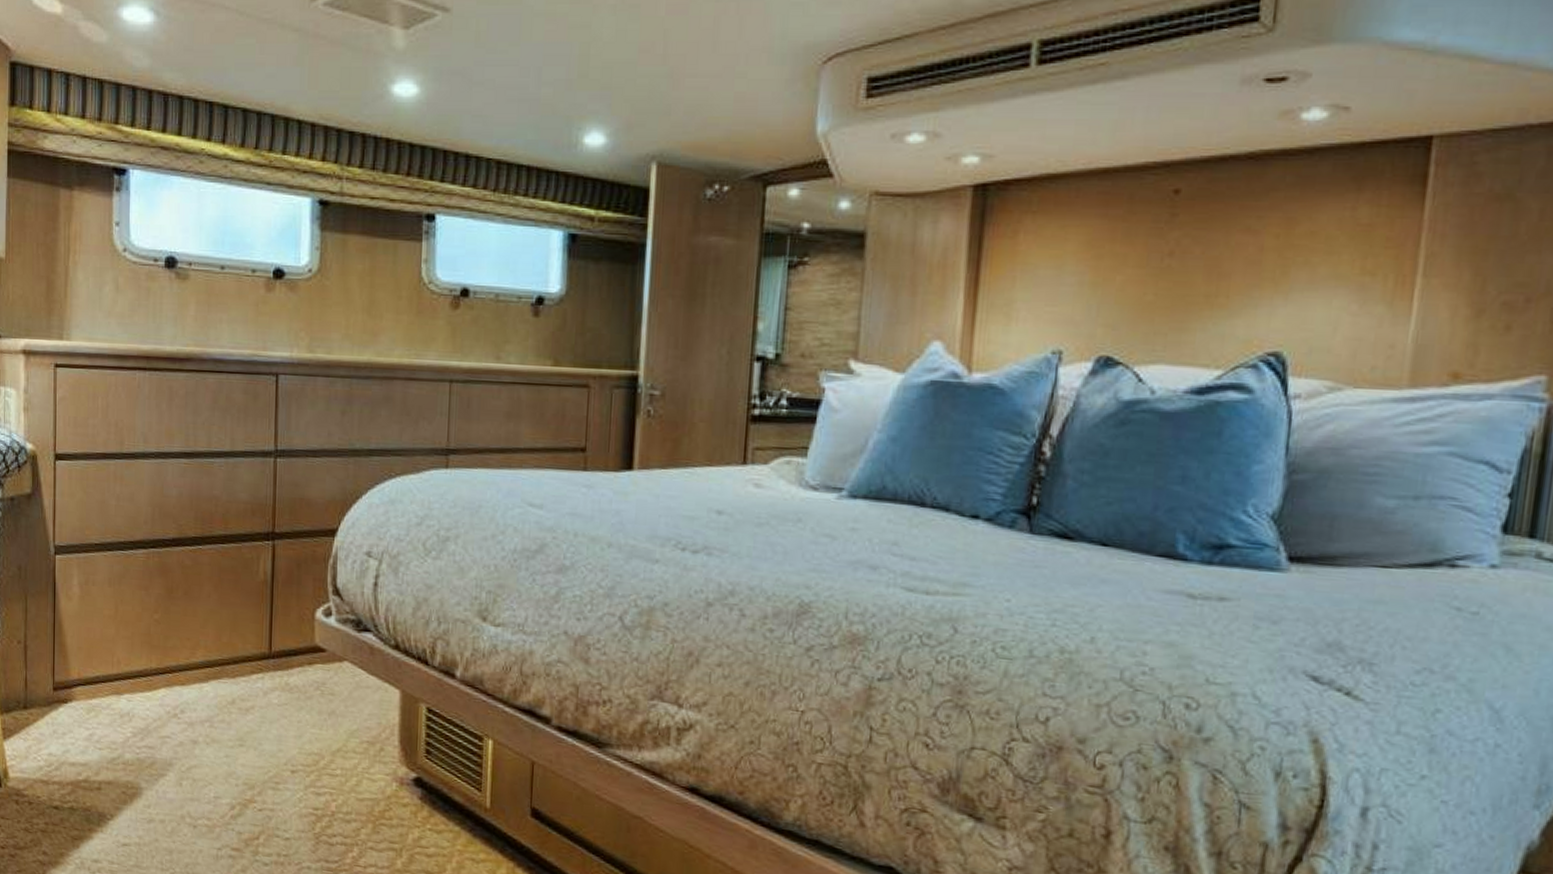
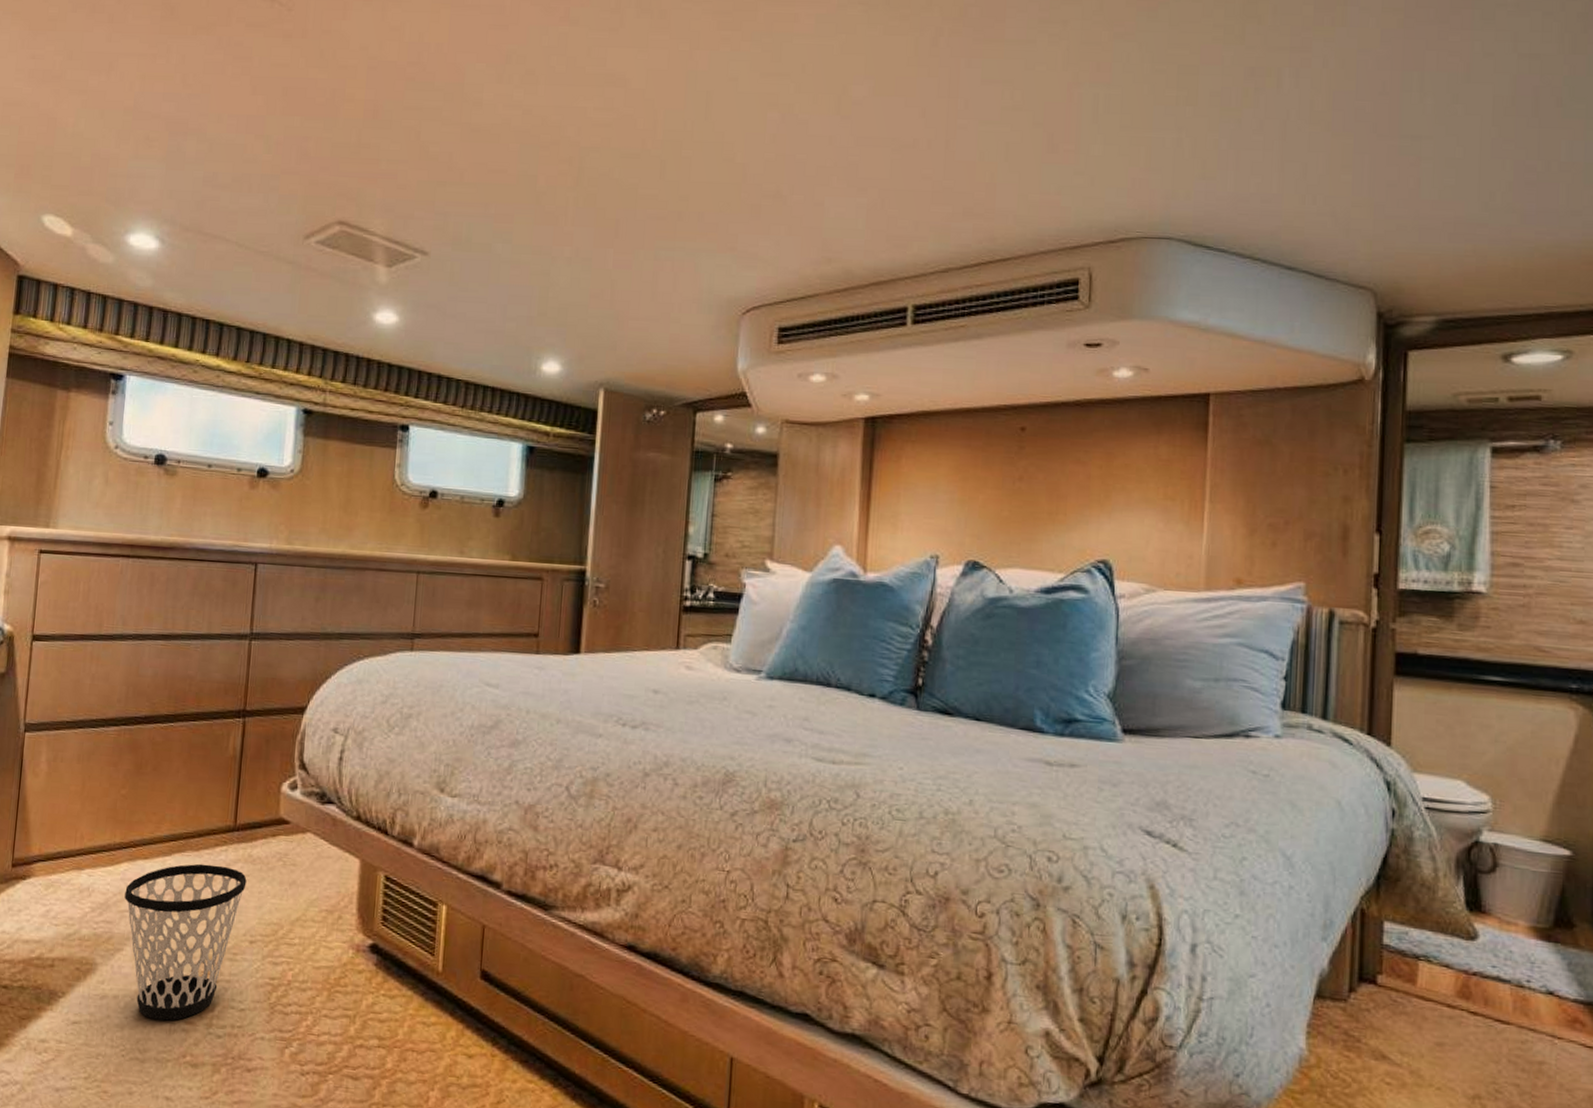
wastebasket: none [164,691,285,847] -> present [124,863,247,1021]

